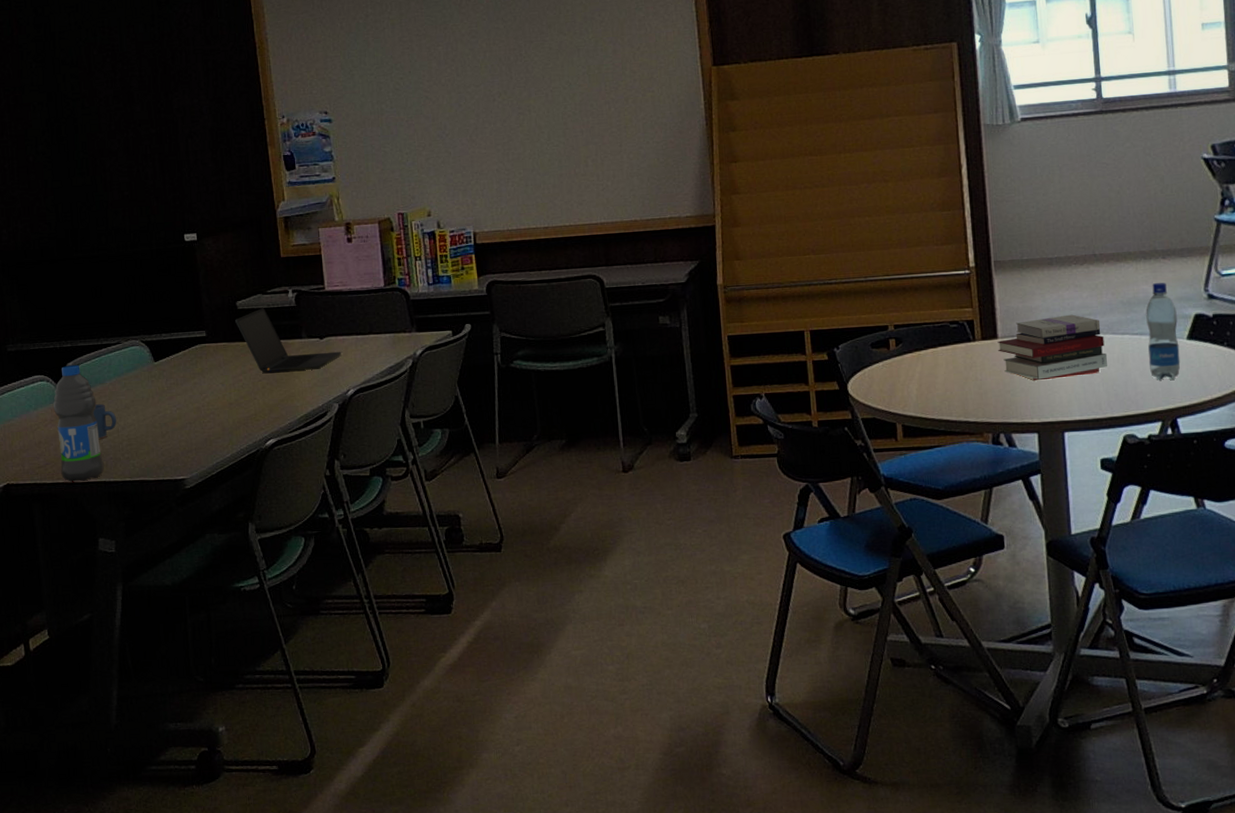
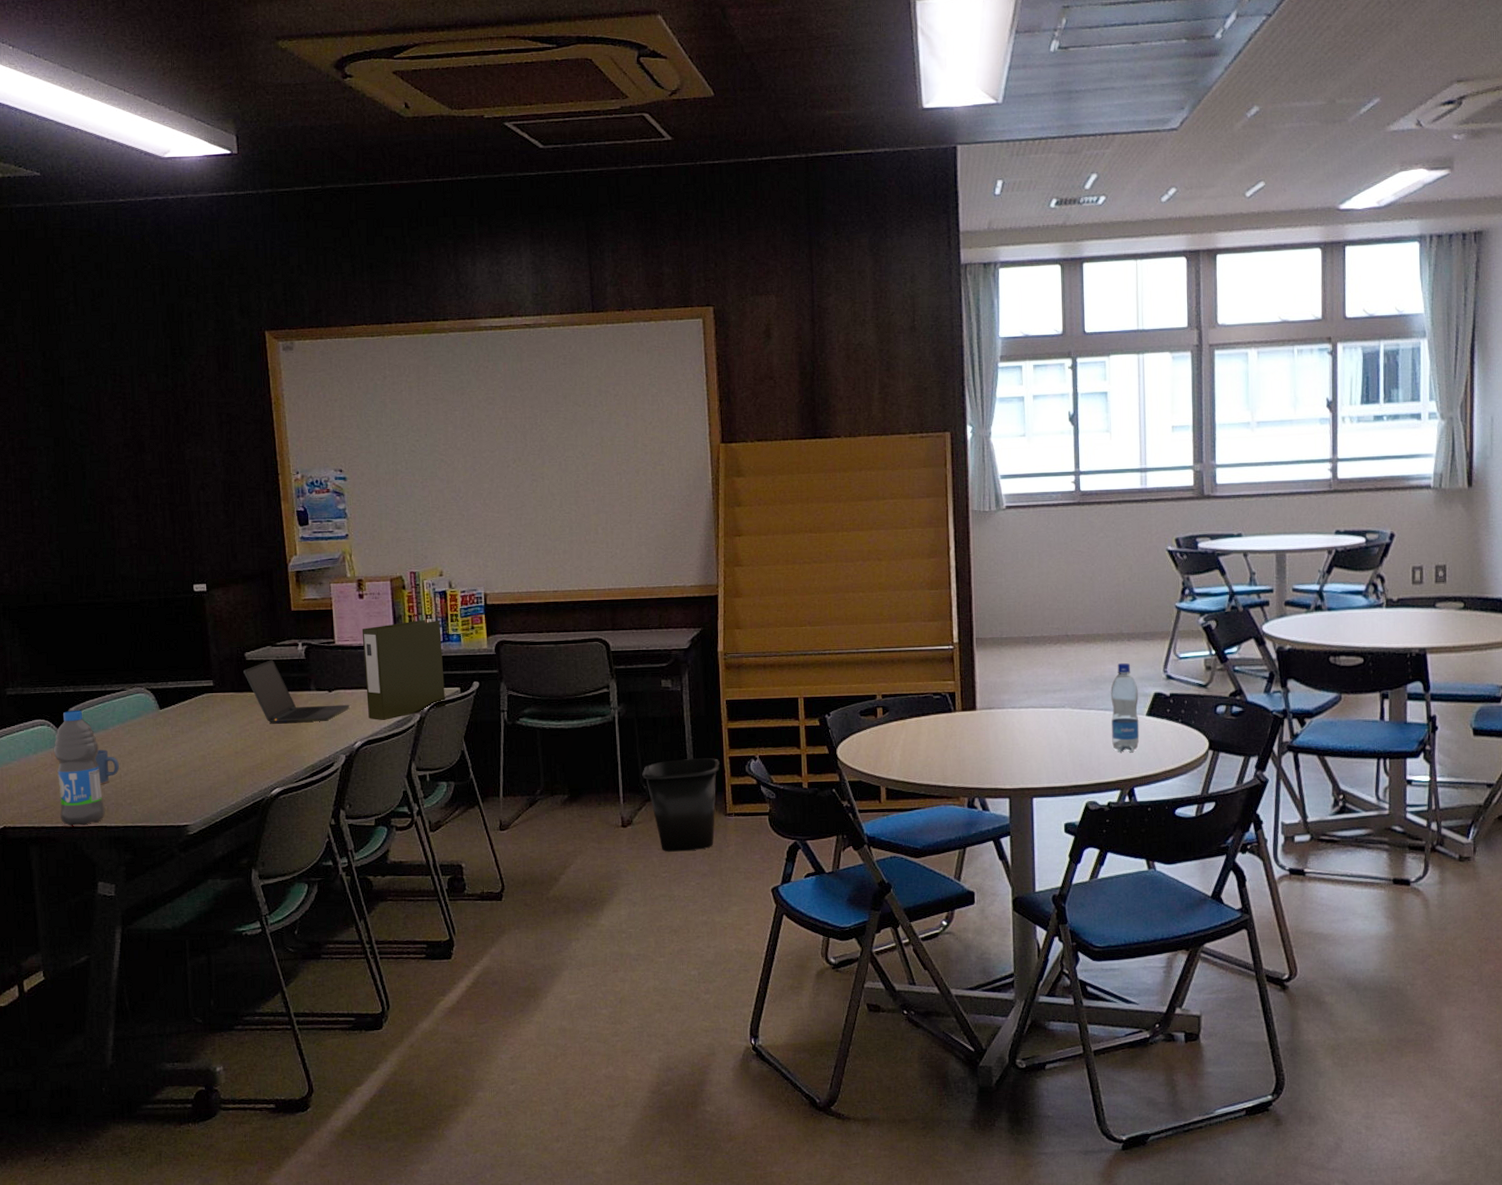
binder: none [351,261,438,367] -> present [361,619,445,720]
waste bin: none [642,397,723,498] -> present [642,757,720,852]
books: present [997,314,1108,381] -> none [976,689,1075,750]

